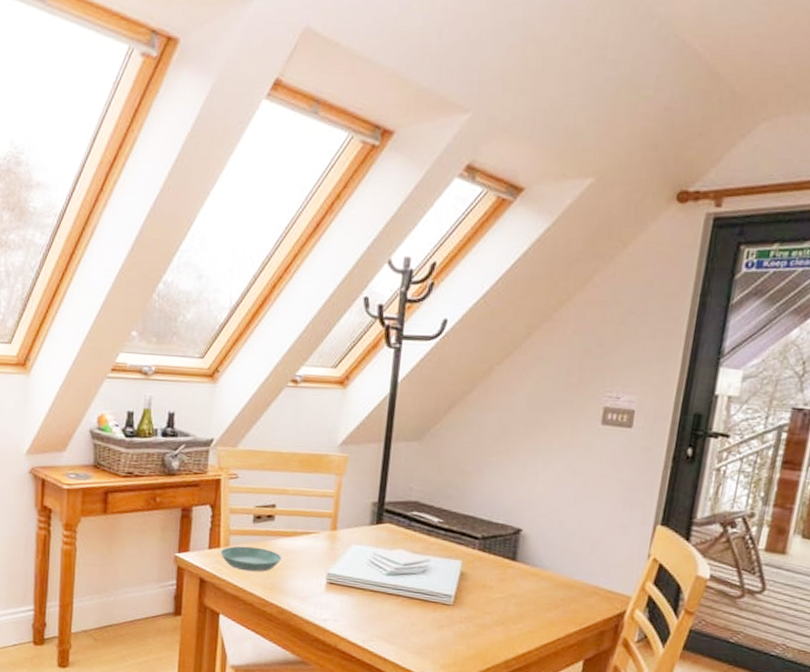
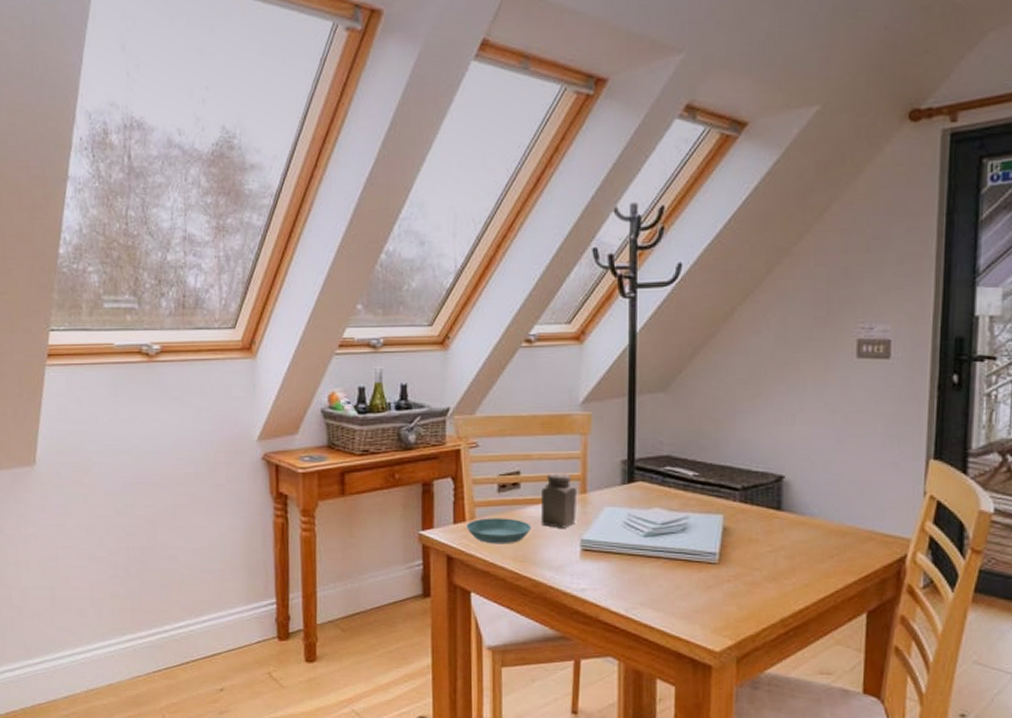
salt shaker: none [291,508,327,562] -> present [540,473,576,528]

